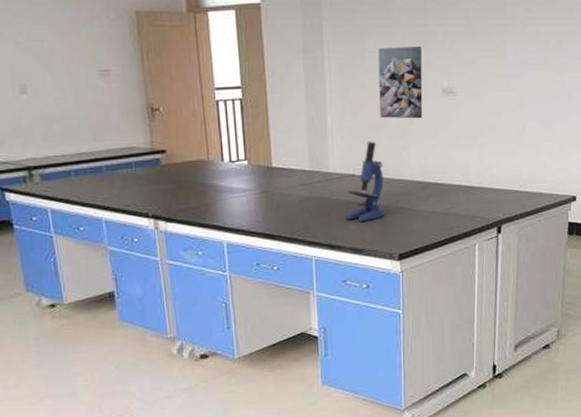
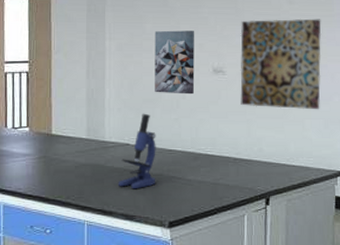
wall art: none [471,29,560,132] -> present [240,18,322,110]

